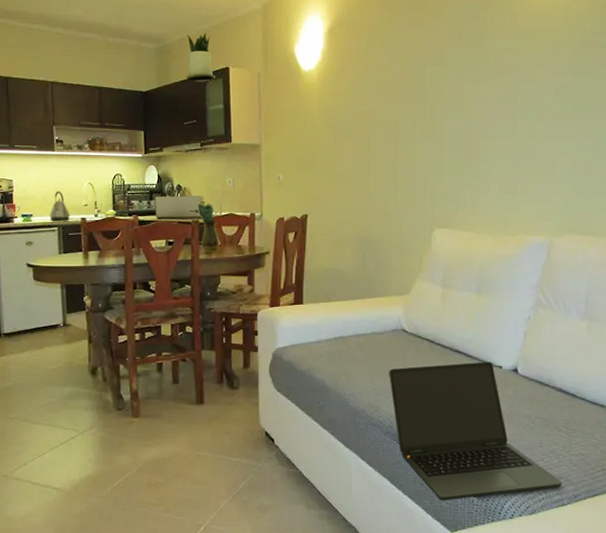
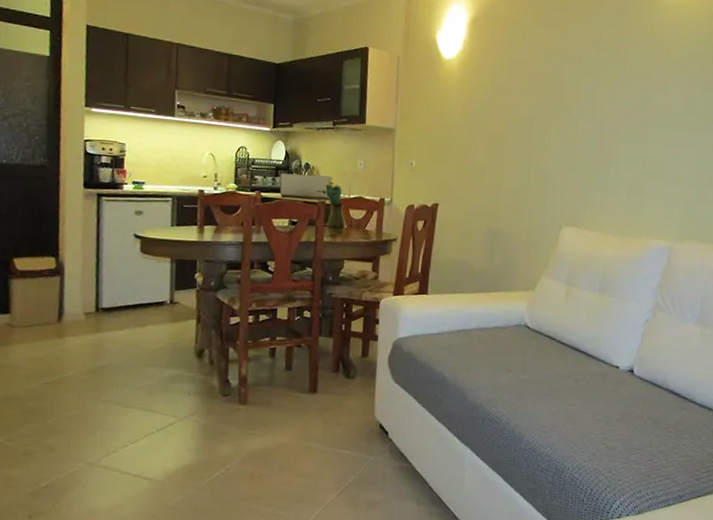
kettle: present [49,191,70,222] -> none [163,159,187,193]
planter: present [185,32,216,83] -> none [322,9,354,61]
laptop: present [389,361,563,502] -> none [509,361,669,500]

